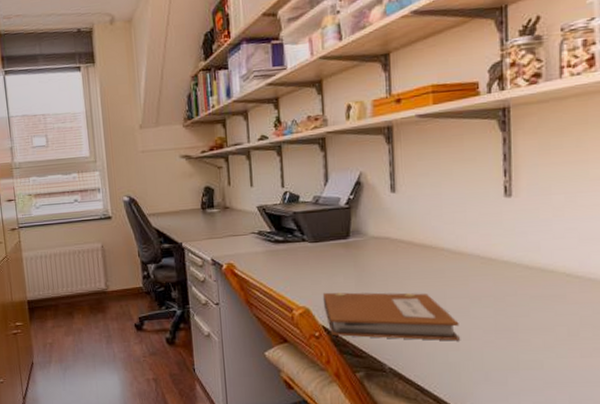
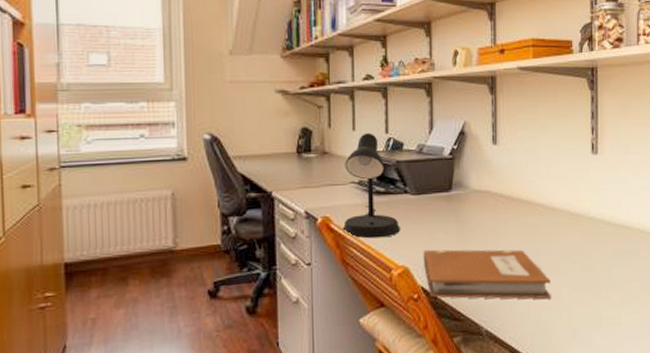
desk lamp: none [245,187,299,282] -> present [342,132,400,239]

